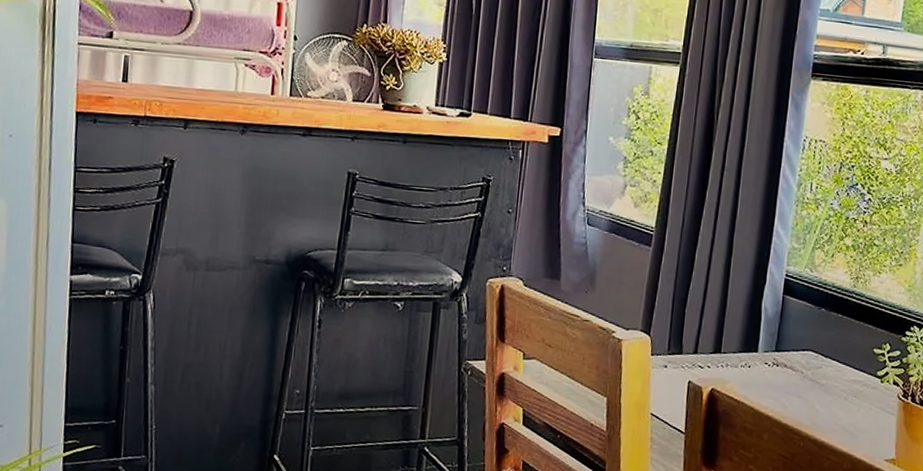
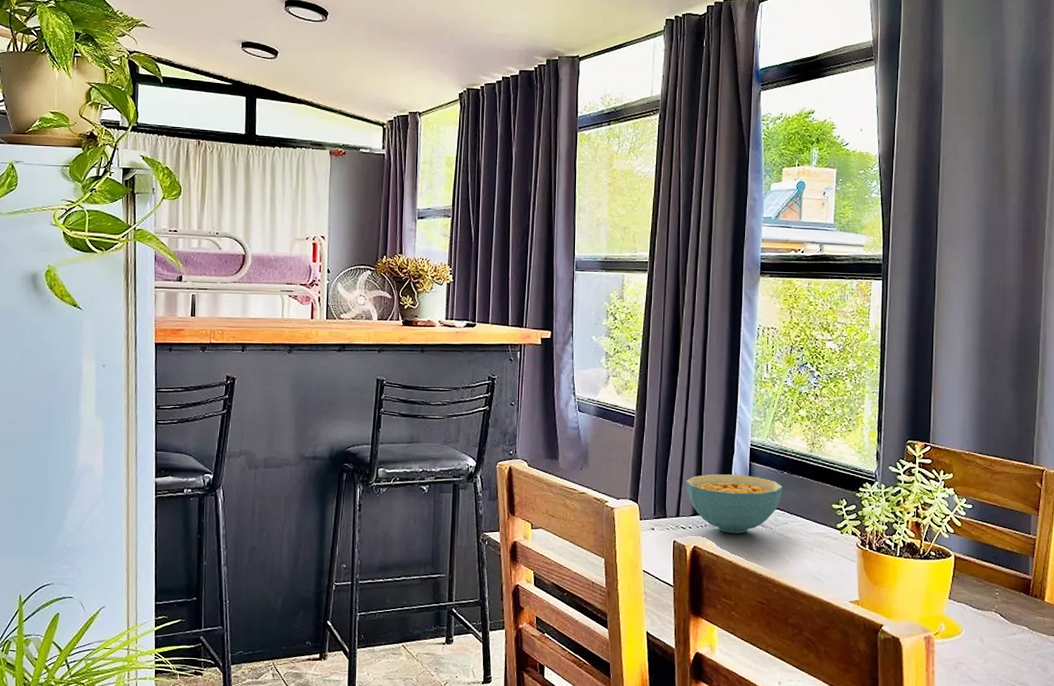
cereal bowl: none [707,306,820,377] -> present [685,474,783,534]

